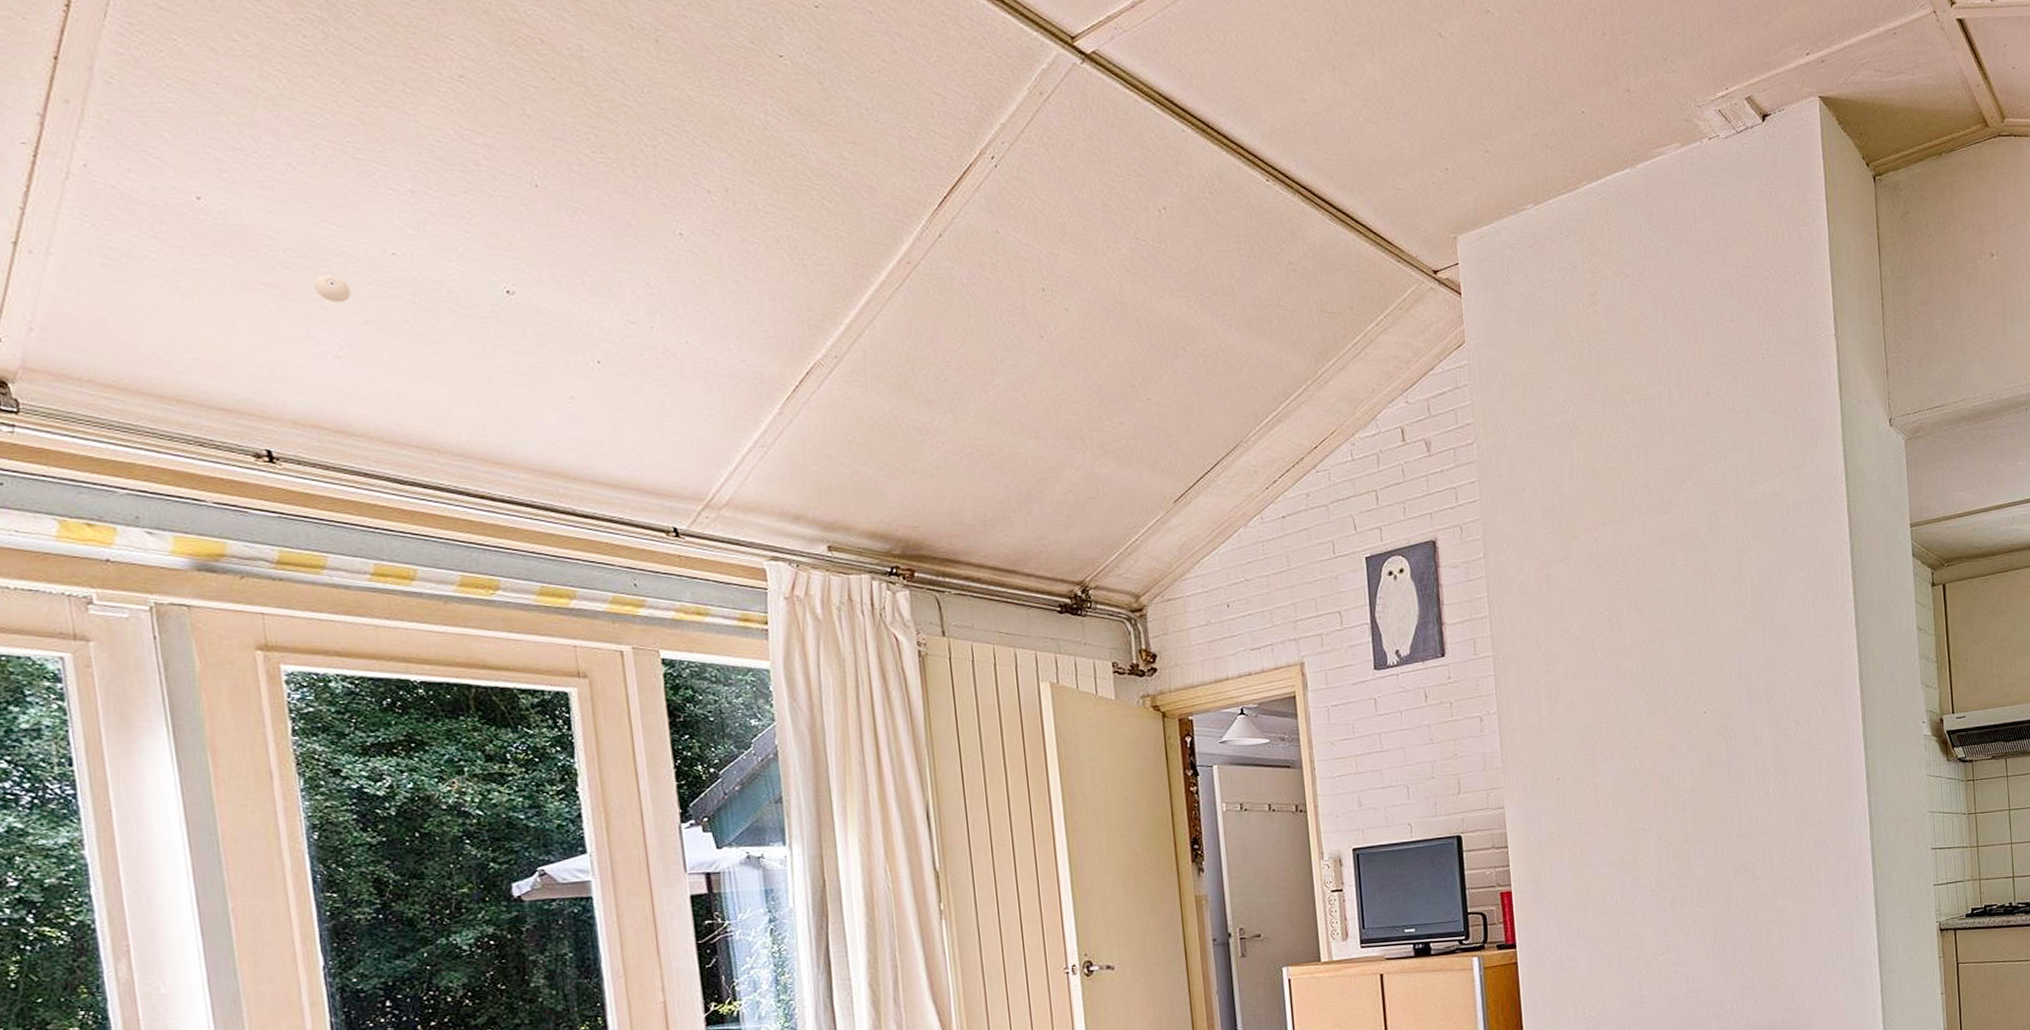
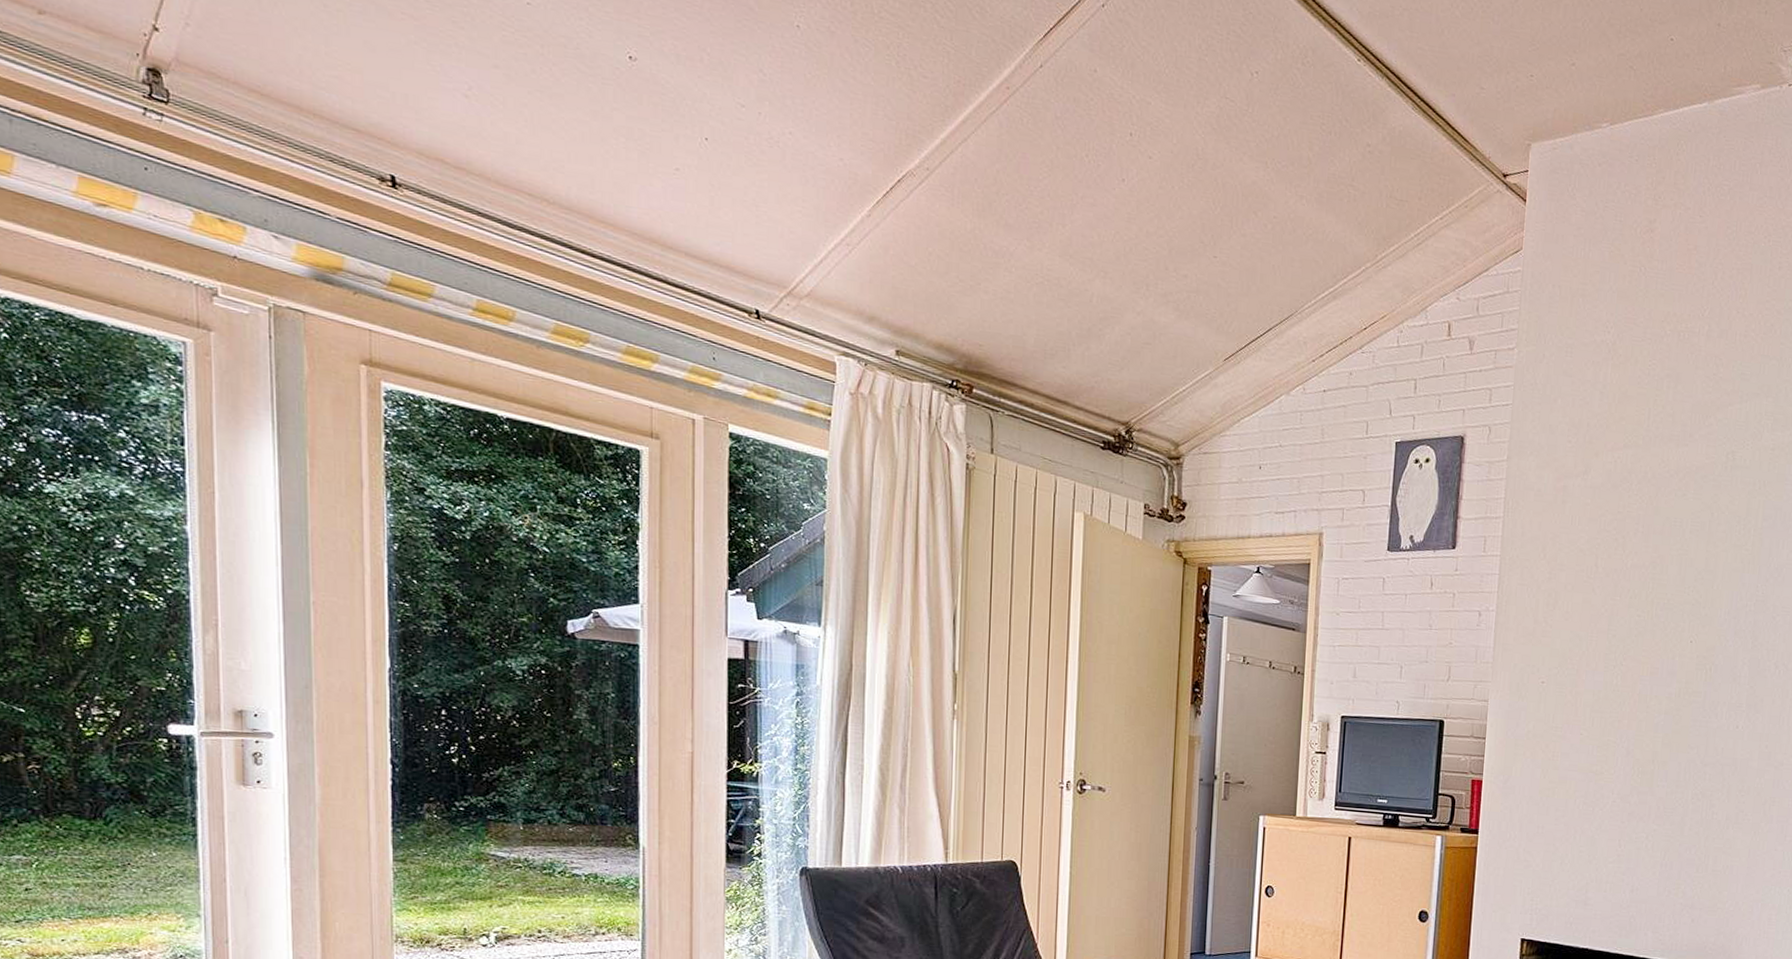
eyeball: present [313,274,351,303] -> none [452,13,485,44]

